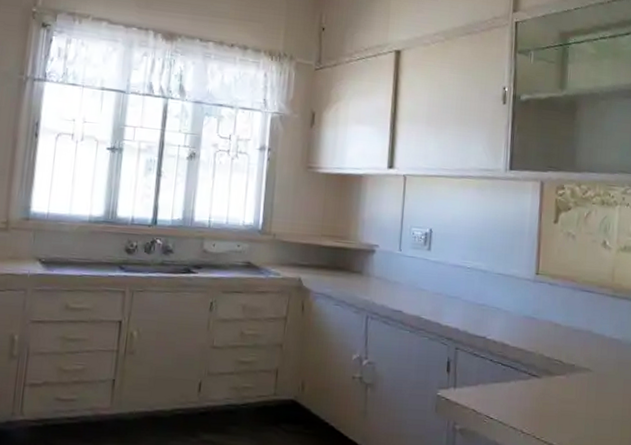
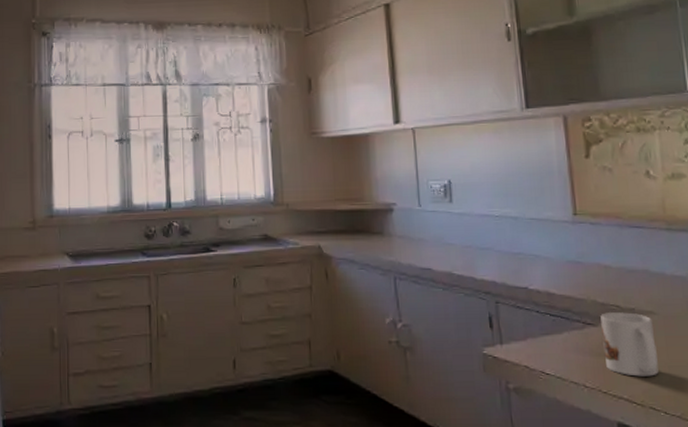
mug: none [543,366,588,427] -> present [600,312,659,377]

